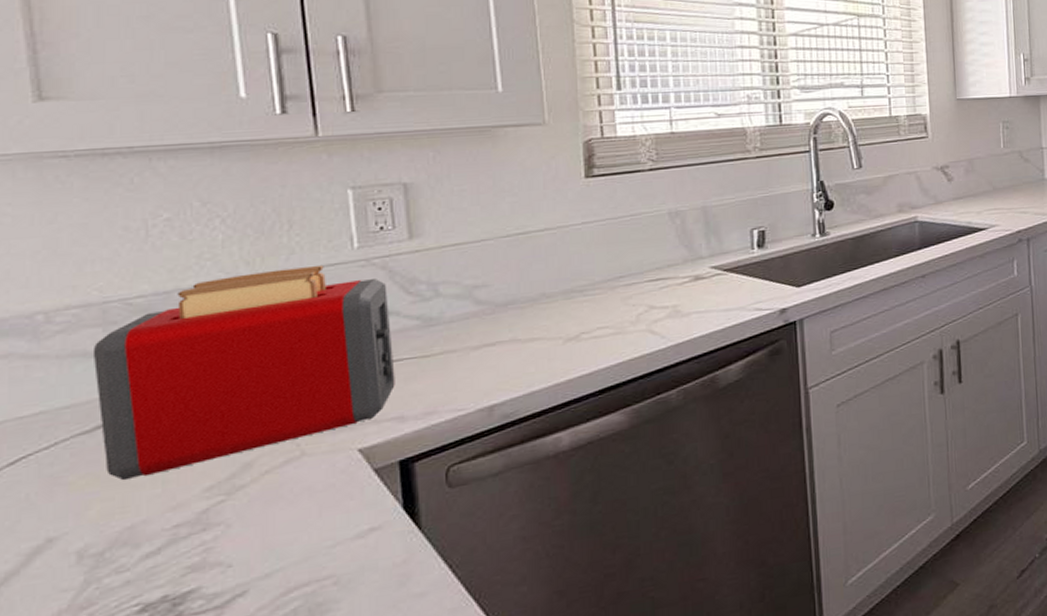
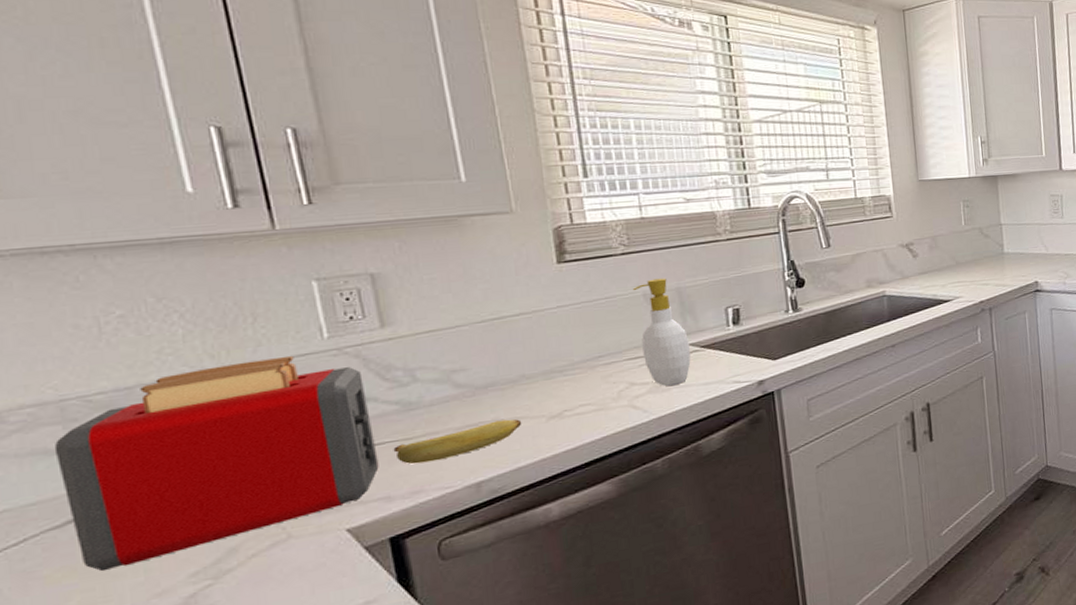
banana: none [410,340,539,384] -> present [393,419,522,464]
soap bottle: none [658,196,712,312] -> present [632,278,691,387]

